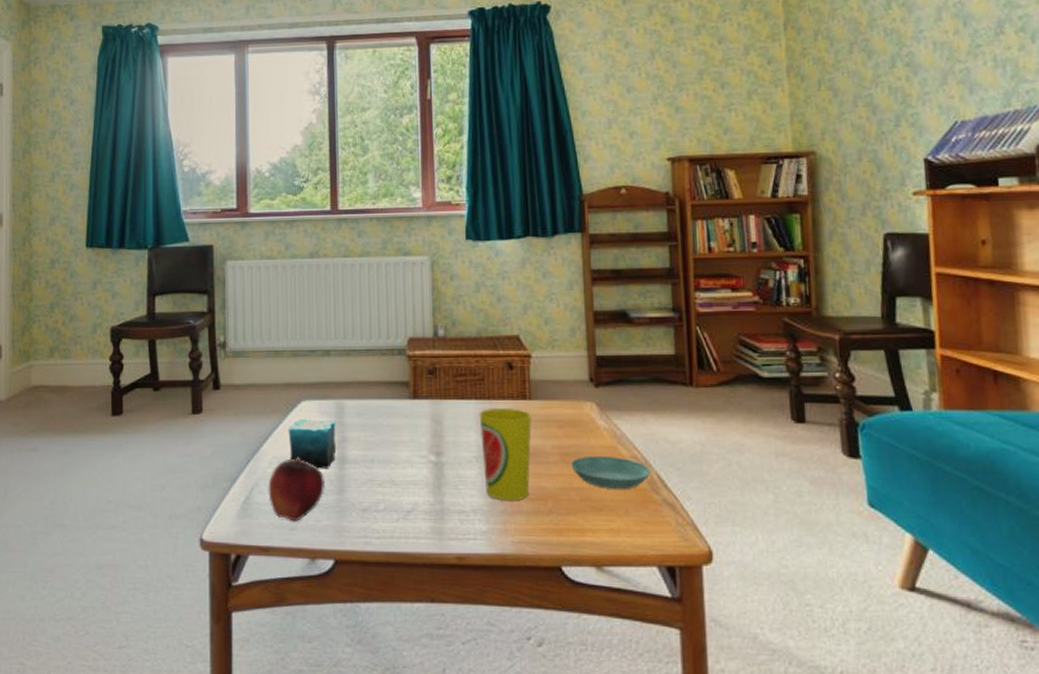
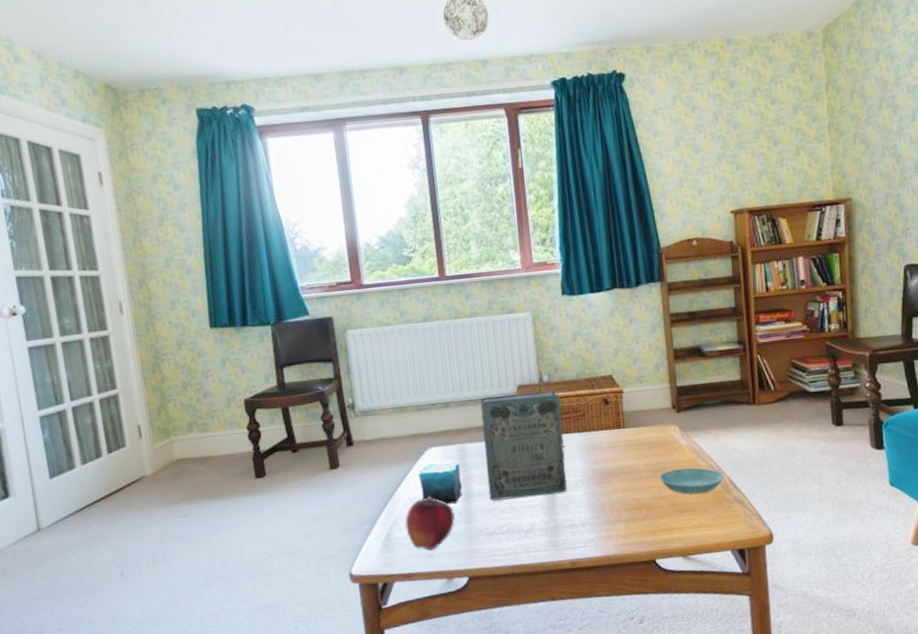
book: none [364,347,459,470] -> present [480,391,567,501]
cup: present [479,408,532,501] -> none [582,436,627,513]

